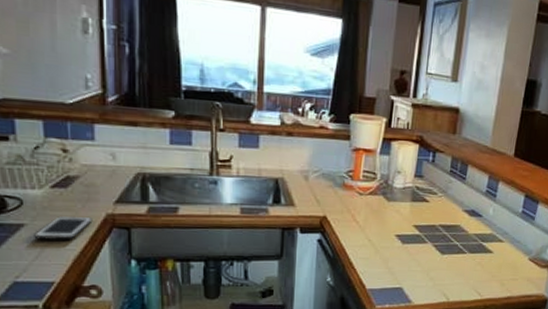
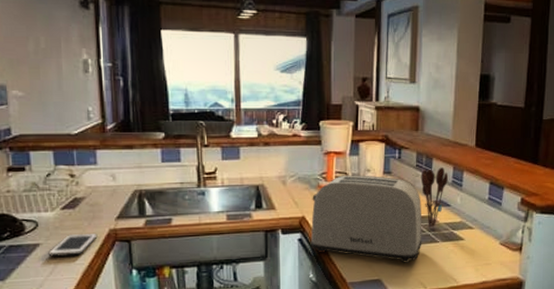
toaster: none [330,175,452,273] -> present [310,175,422,263]
utensil holder: none [453,175,483,238] -> present [420,167,448,228]

